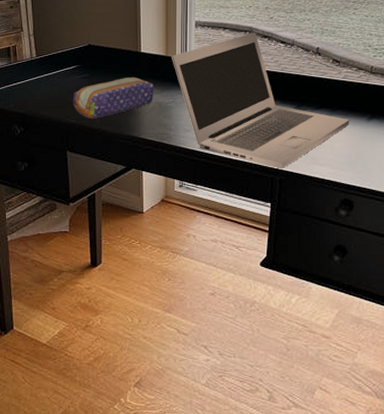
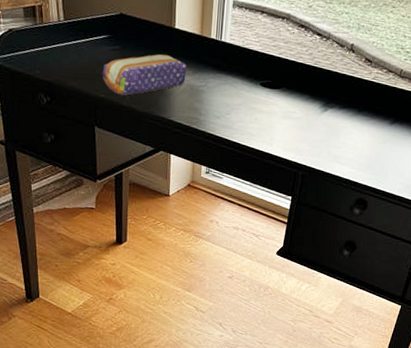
laptop: present [171,32,350,169] -> none [205,20,374,165]

